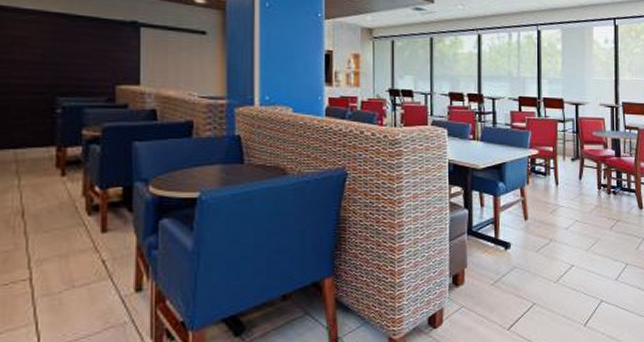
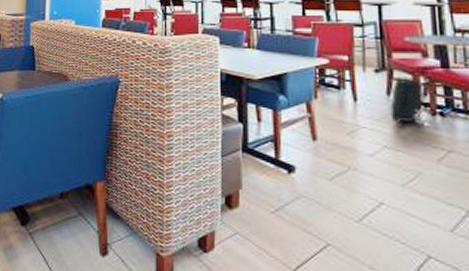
backpack: none [581,164,606,203] -> present [390,76,427,125]

